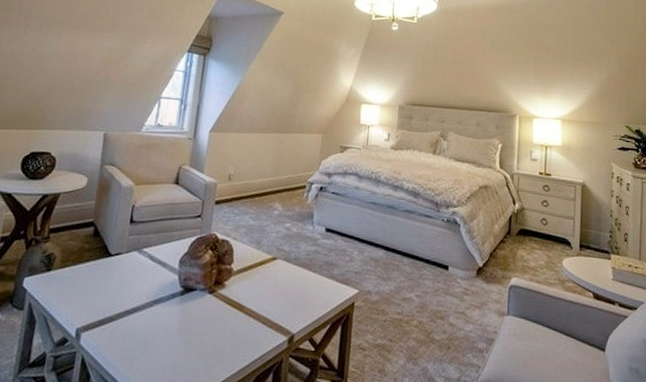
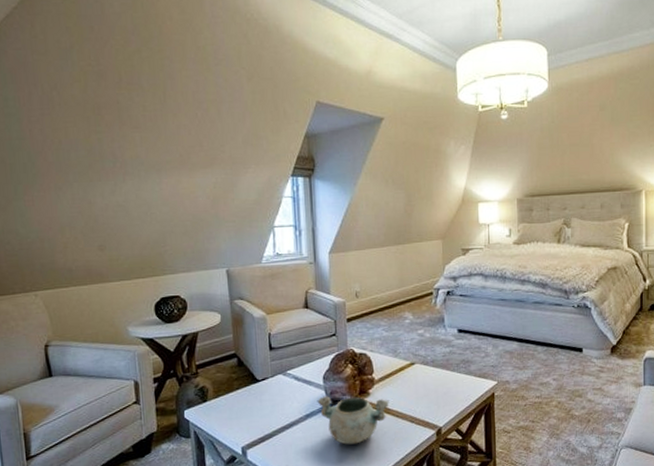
decorative bowl: none [168,282,244,342] -> present [317,396,389,445]

